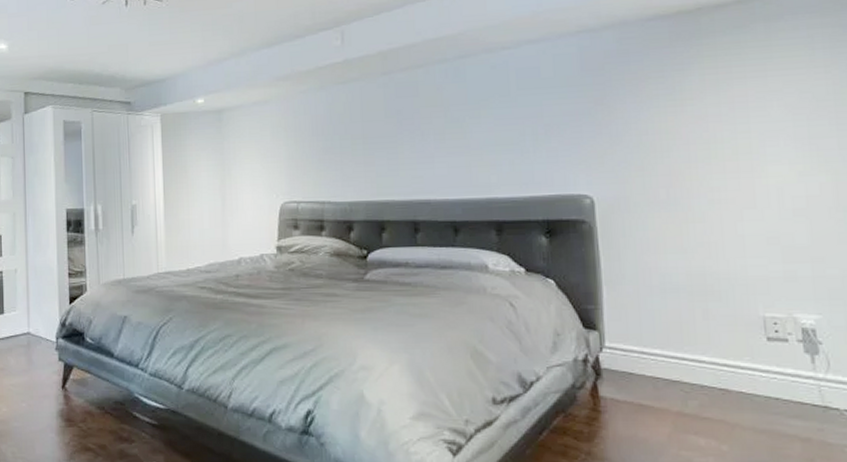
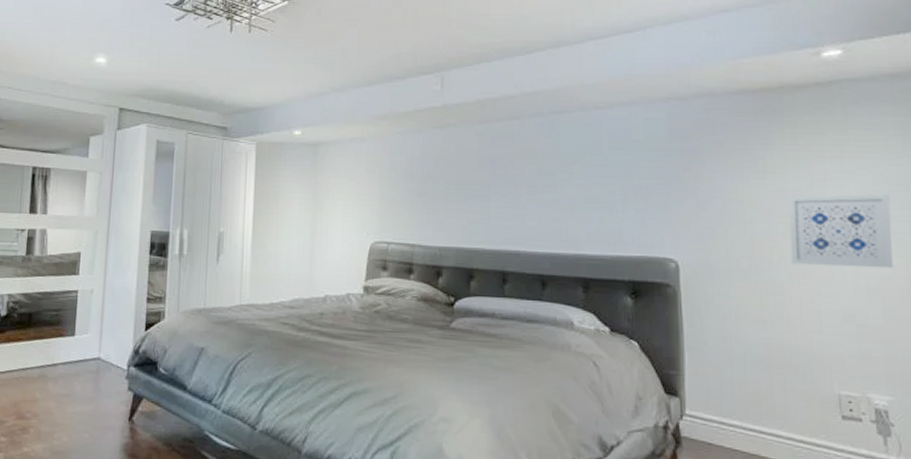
wall art: none [709,111,821,191] -> present [789,194,893,269]

